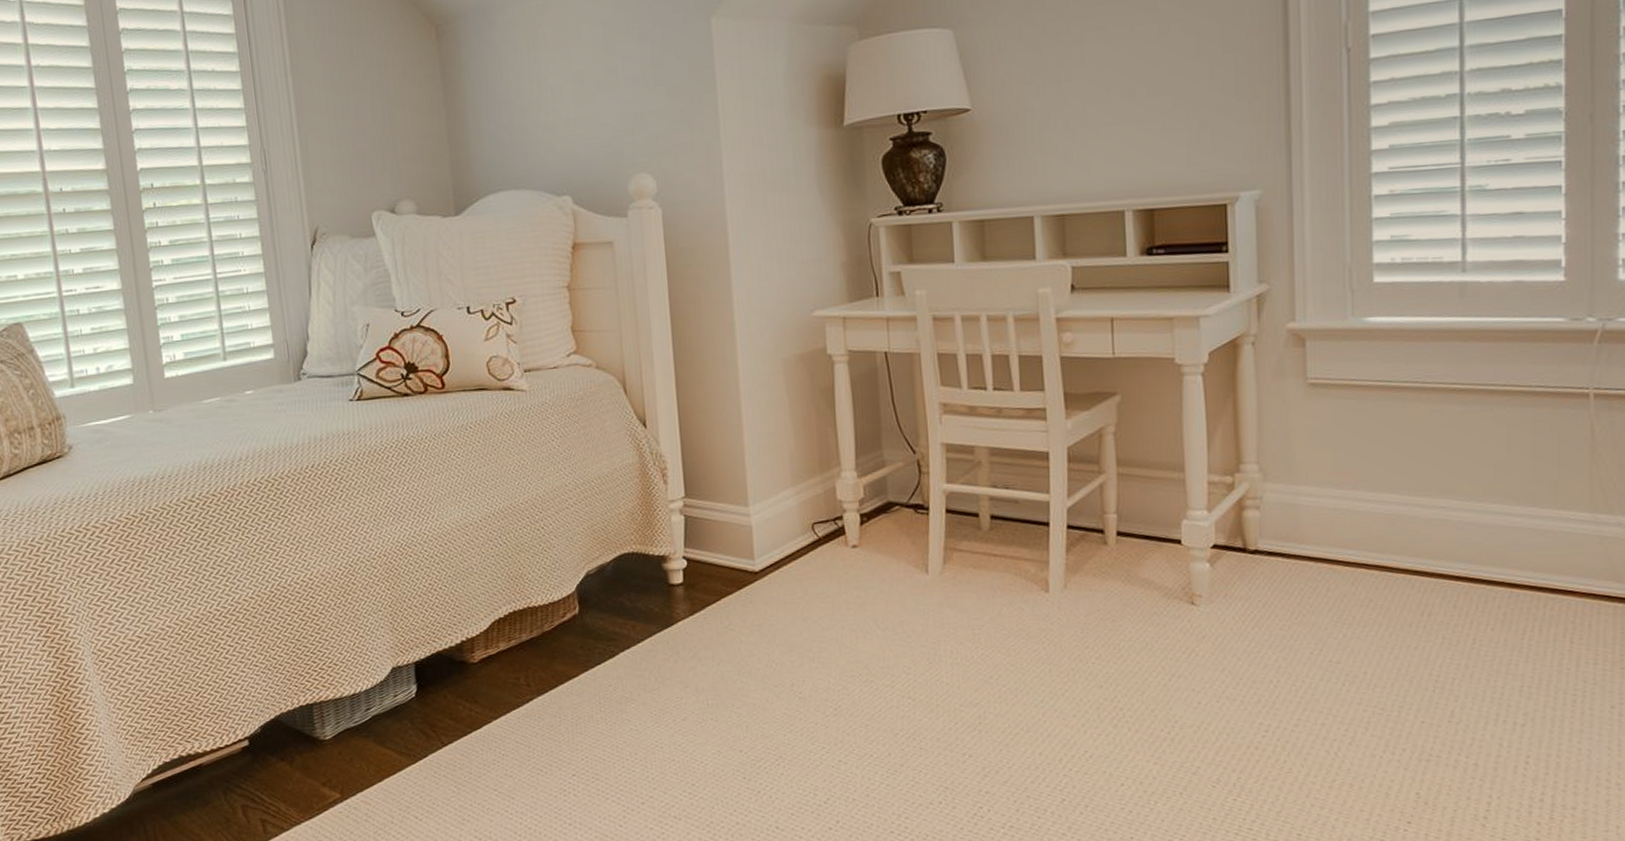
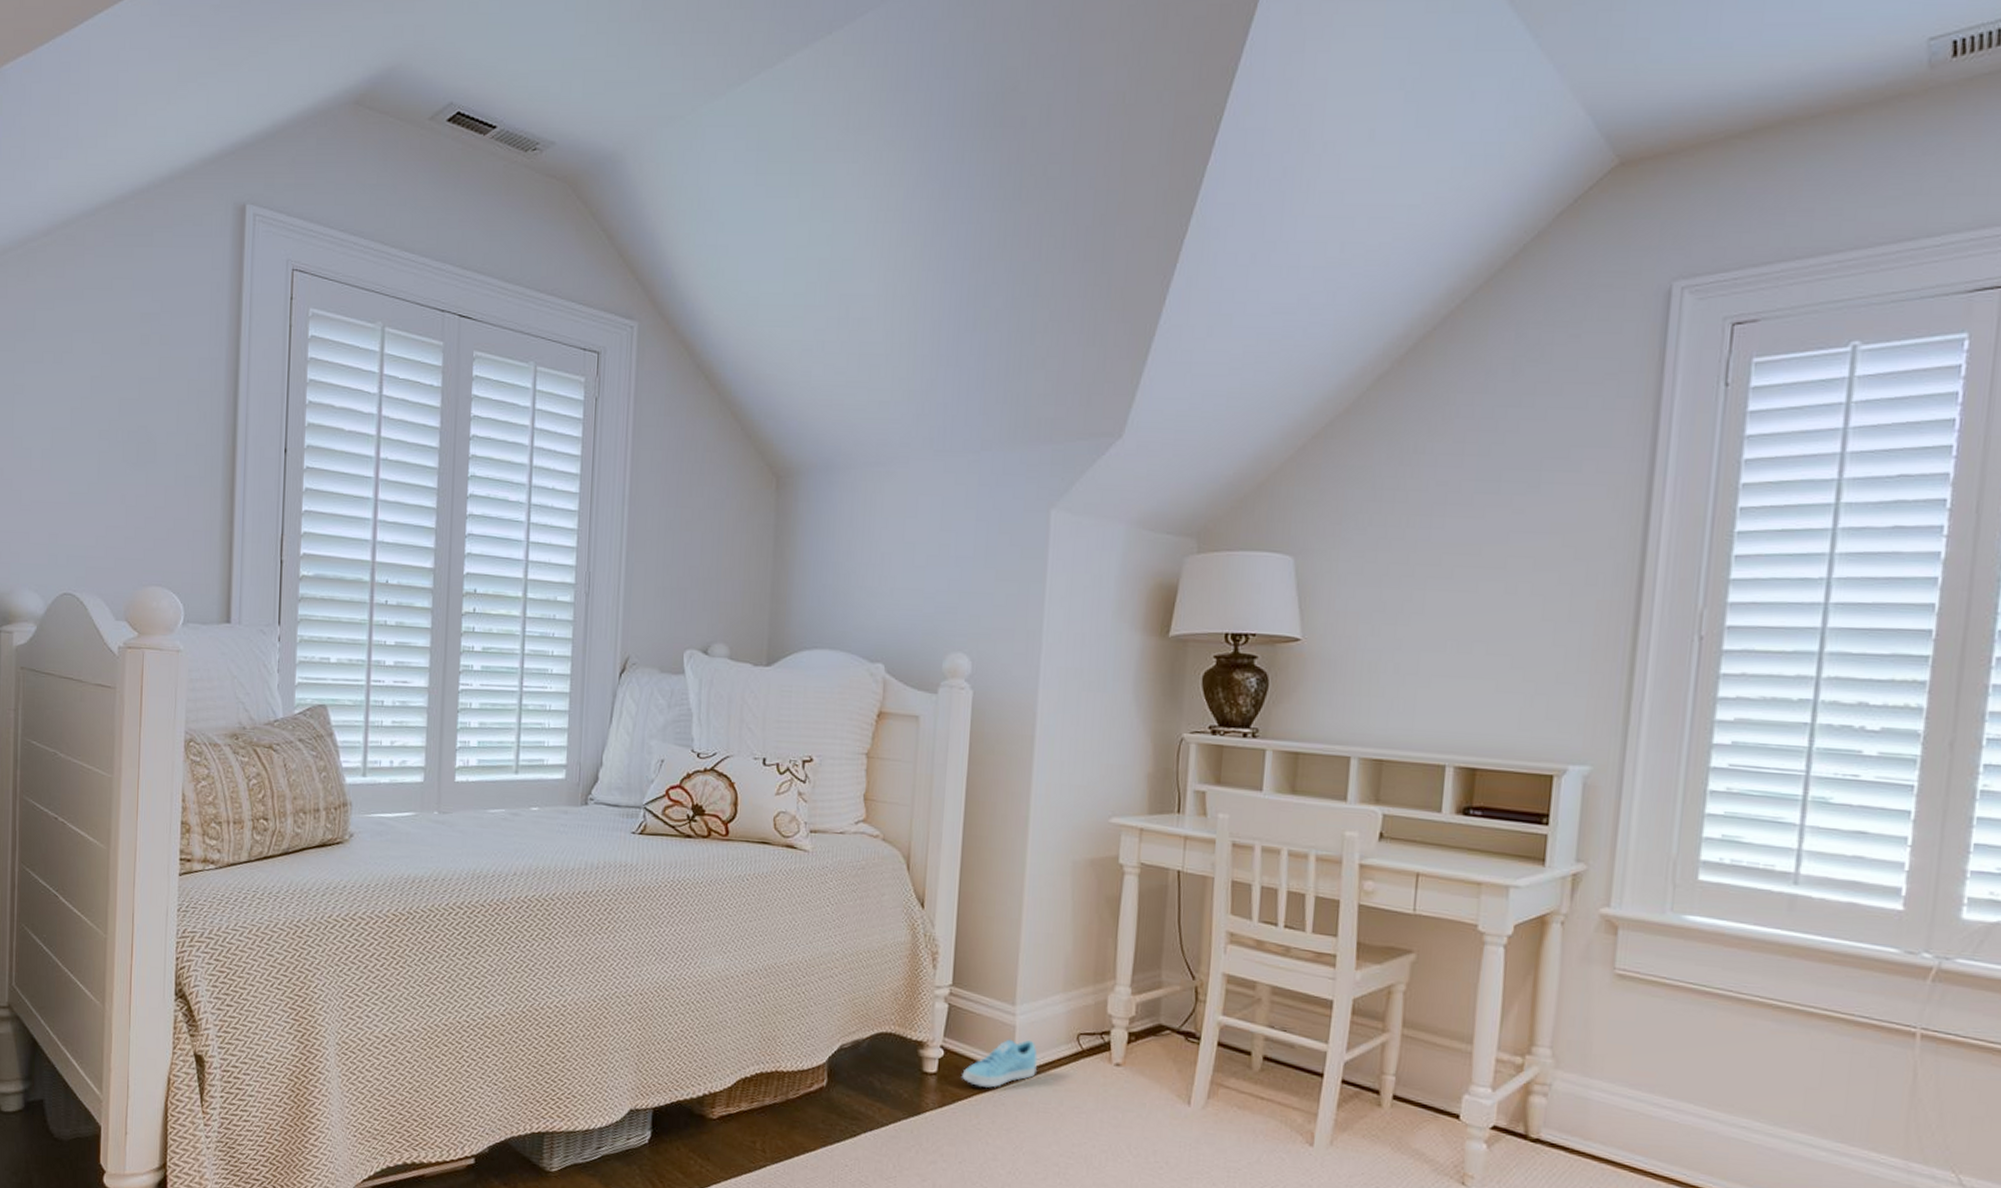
sneaker: none [707,538,778,589] -> present [962,1039,1038,1088]

